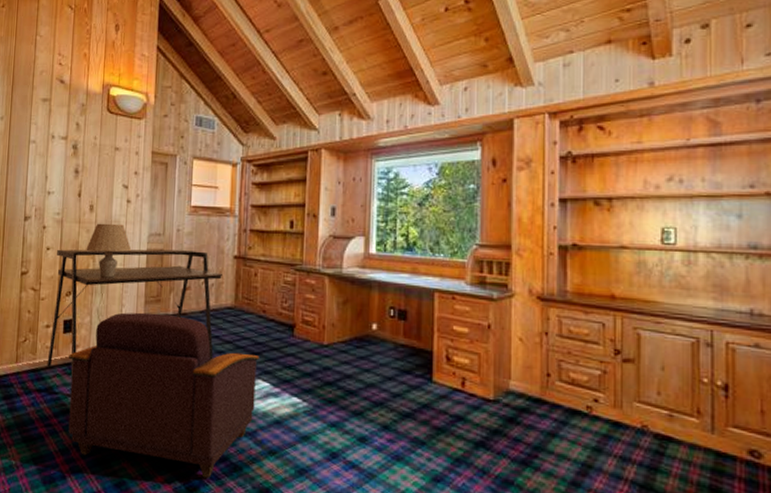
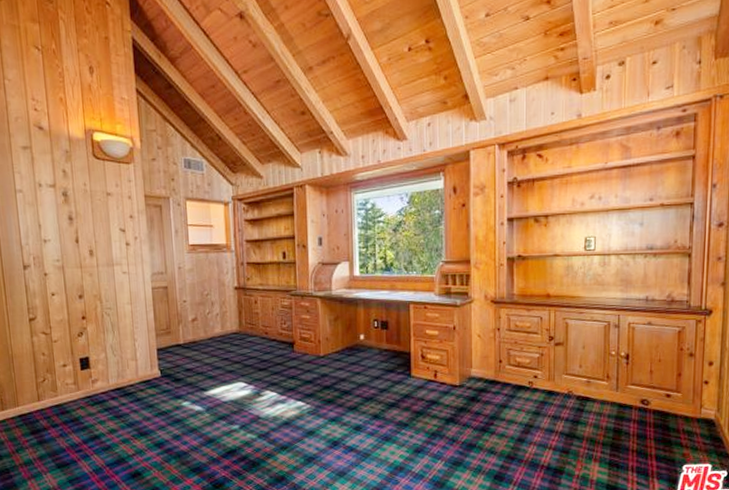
desk: present [47,249,224,379] -> none [62,285,227,409]
armchair: present [68,312,259,479] -> none [90,344,266,476]
table lamp: present [86,223,132,278] -> none [91,266,137,317]

